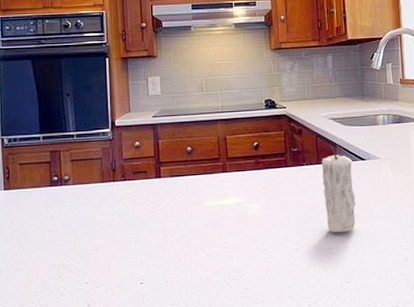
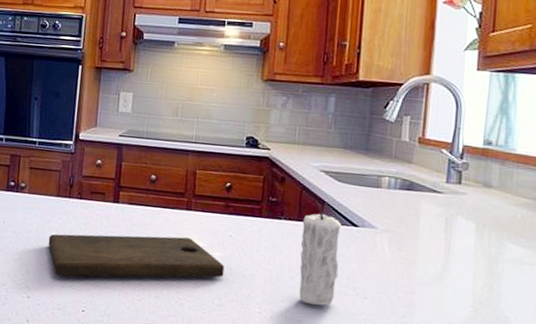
cutting board: none [99,197,263,256] -> present [48,234,225,278]

